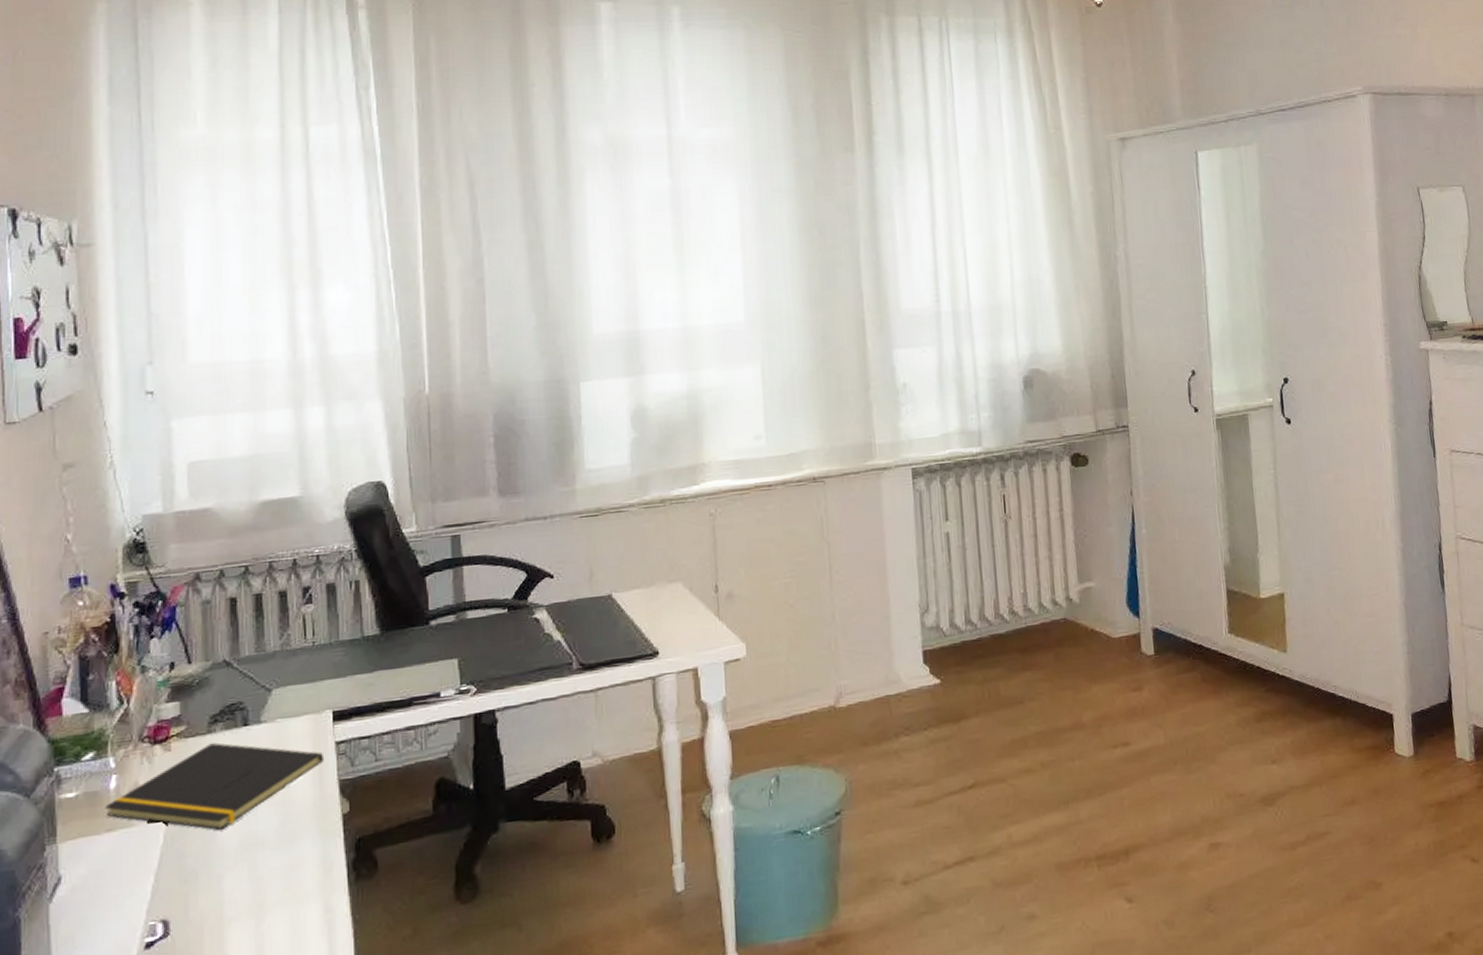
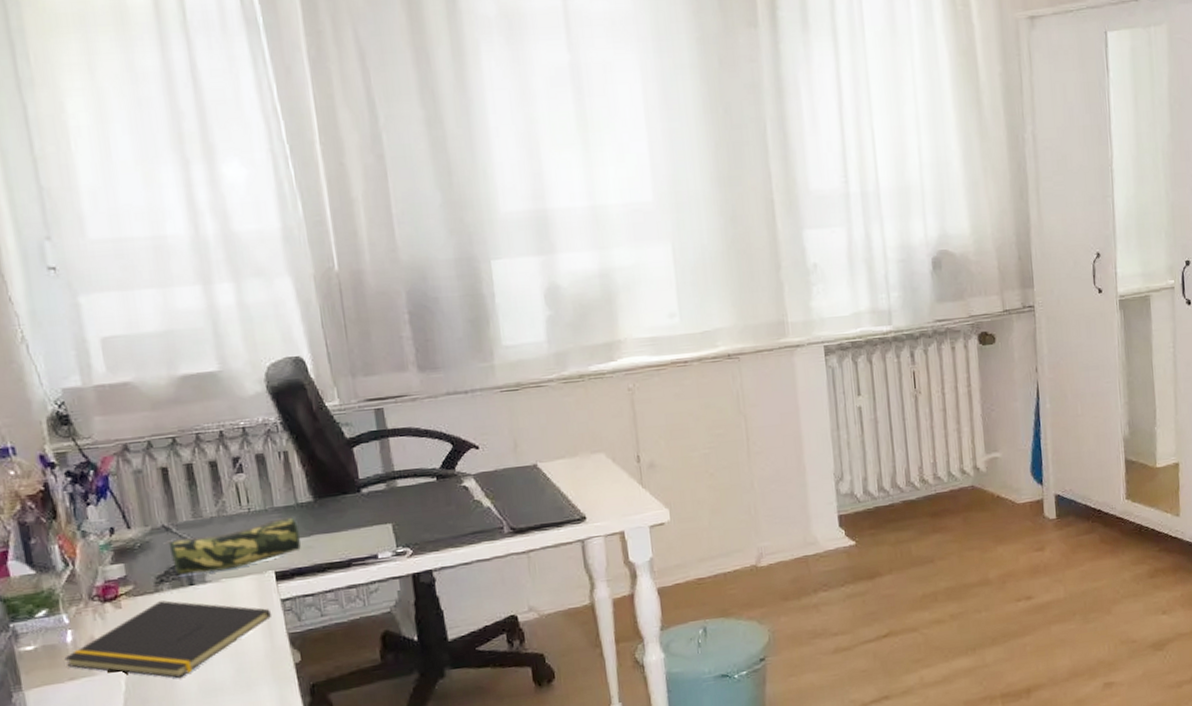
pencil case: none [222,651,363,715] -> present [163,516,301,575]

